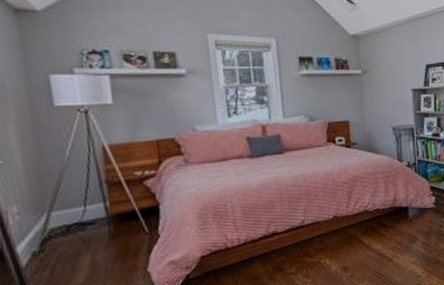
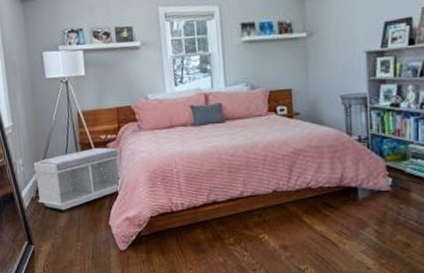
bench: none [35,185,164,263] -> present [33,147,121,211]

